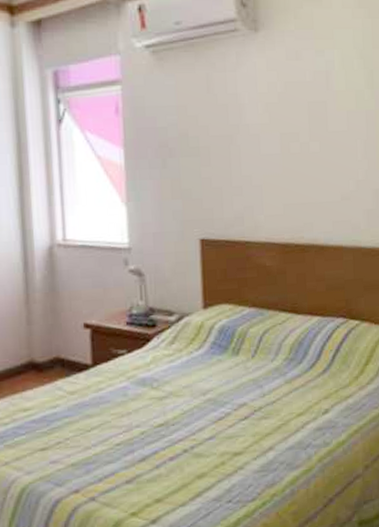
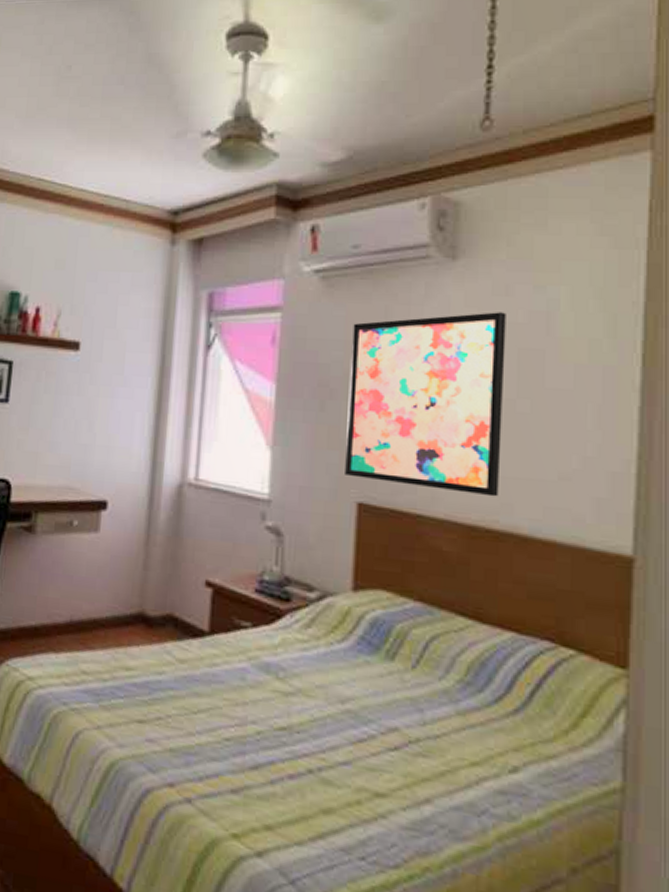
wall art: none [182,73,302,220] -> present [345,312,506,497]

